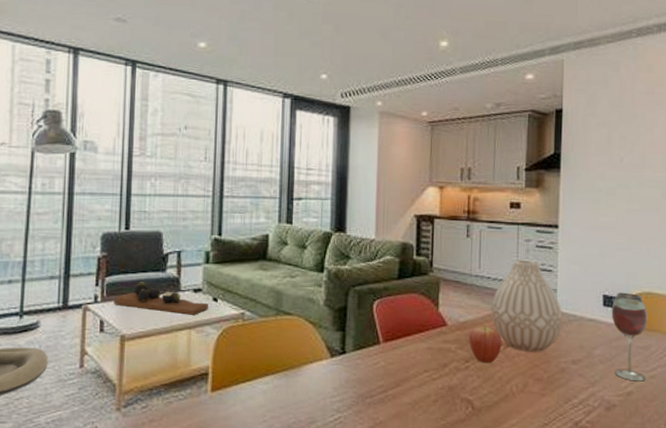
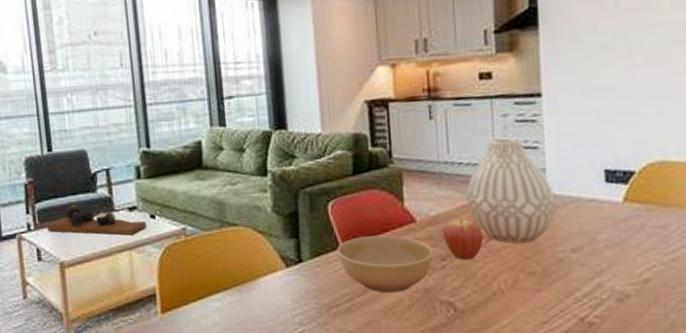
bowl: none [377,335,460,388] -> present [337,235,434,293]
wineglass: present [611,292,648,382] -> none [616,164,665,267]

